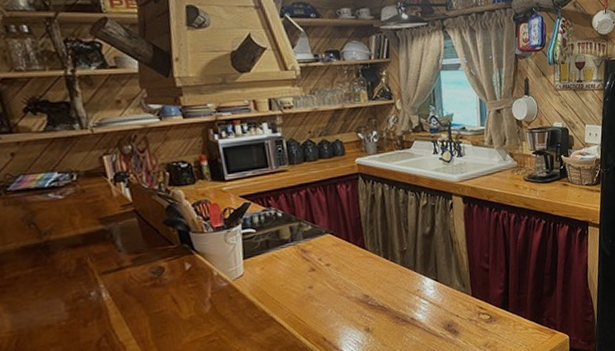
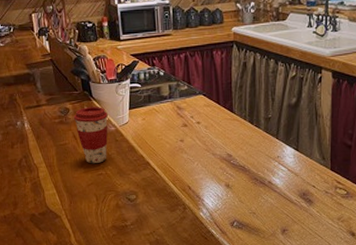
coffee cup: none [170,260,220,331] -> present [73,107,108,164]

